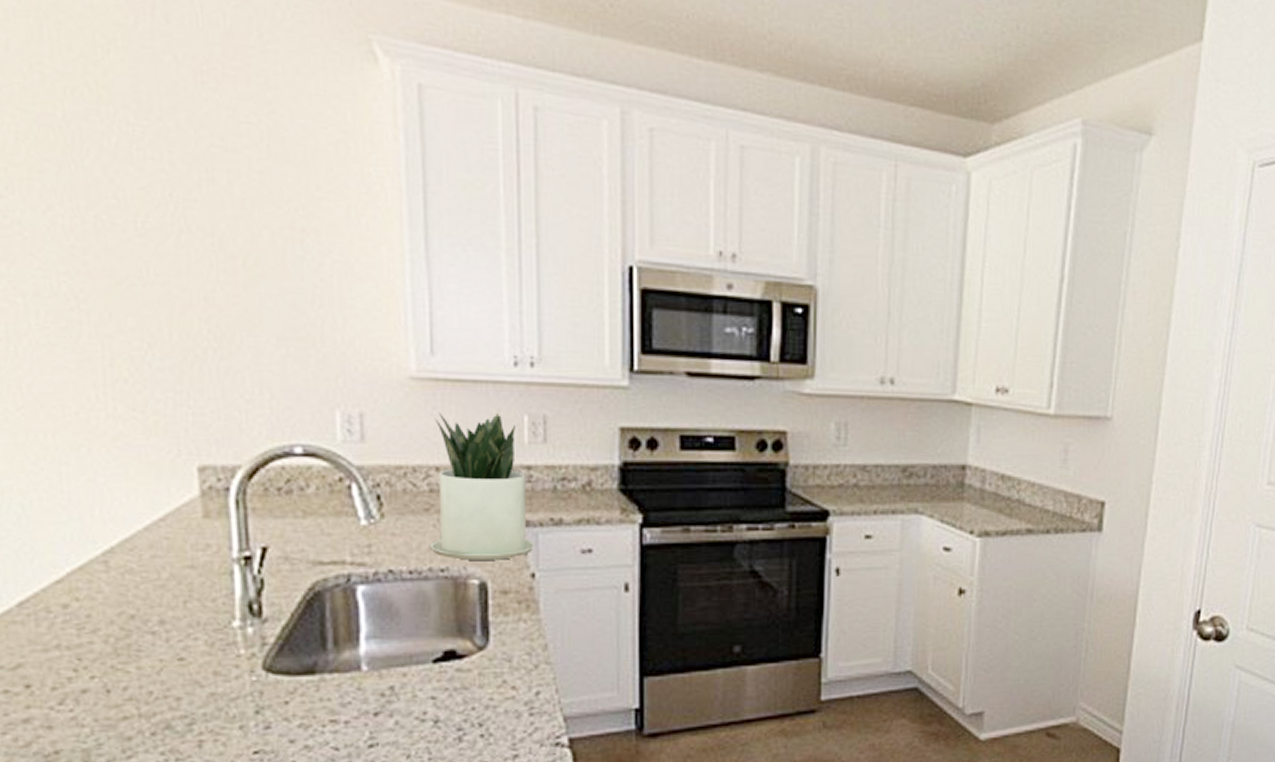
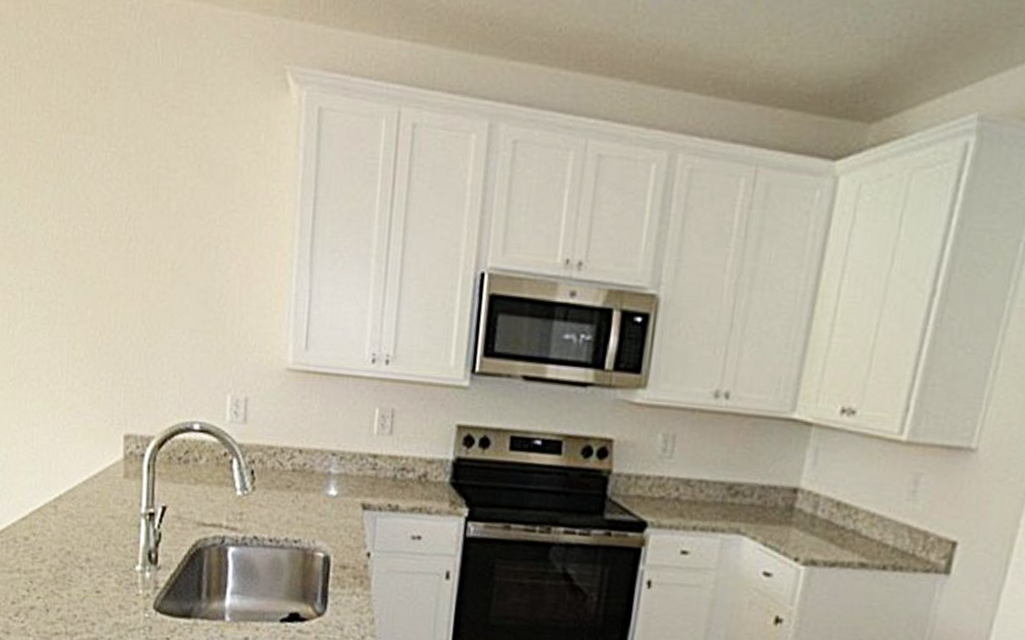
planter: present [430,412,536,560] -> none [288,401,374,538]

